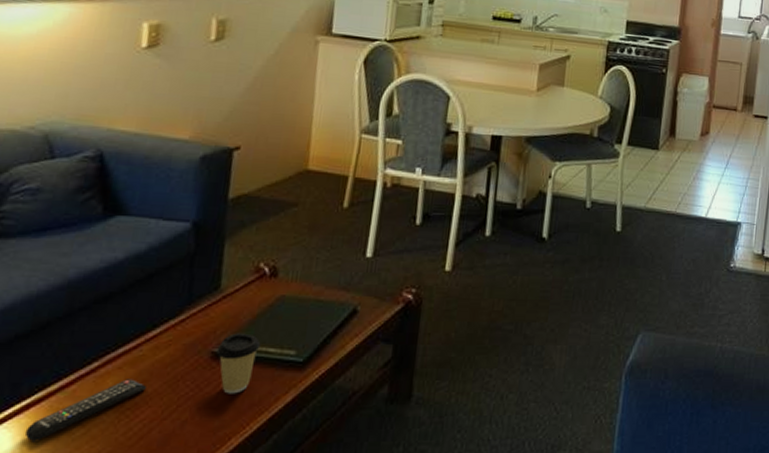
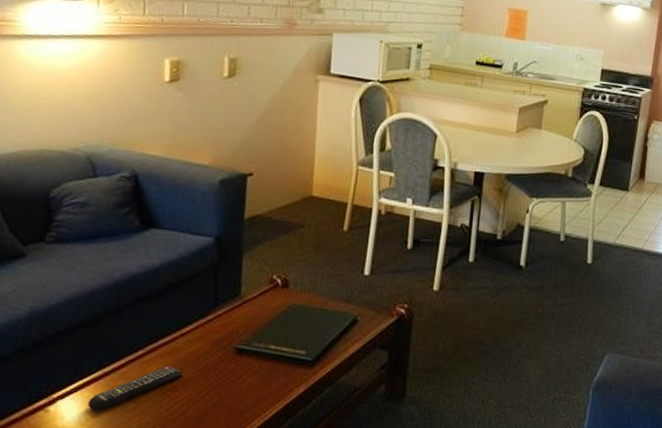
coffee cup: present [216,333,261,394] -> none [239,333,276,384]

